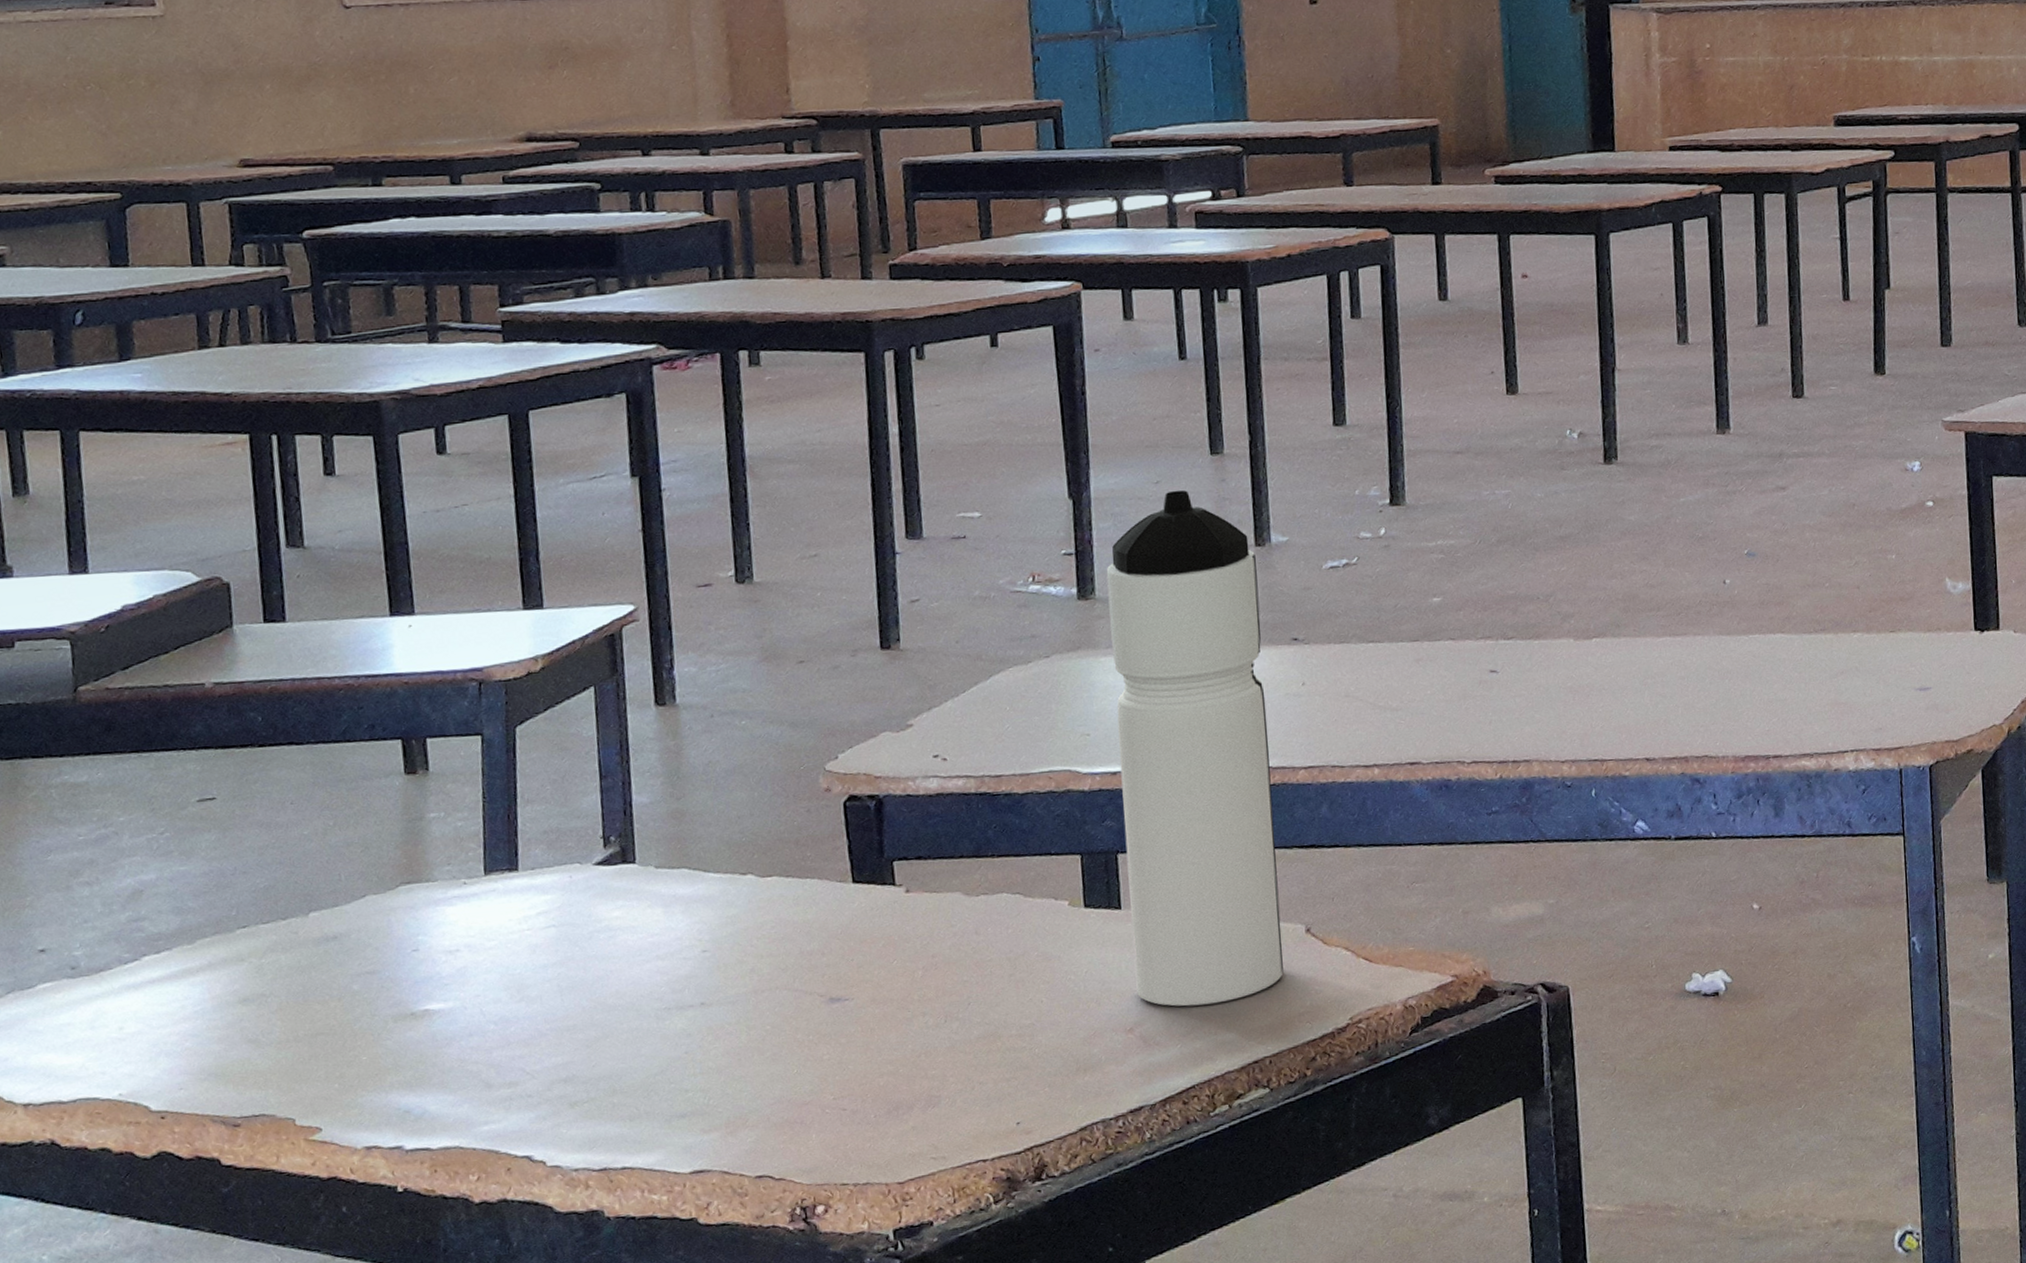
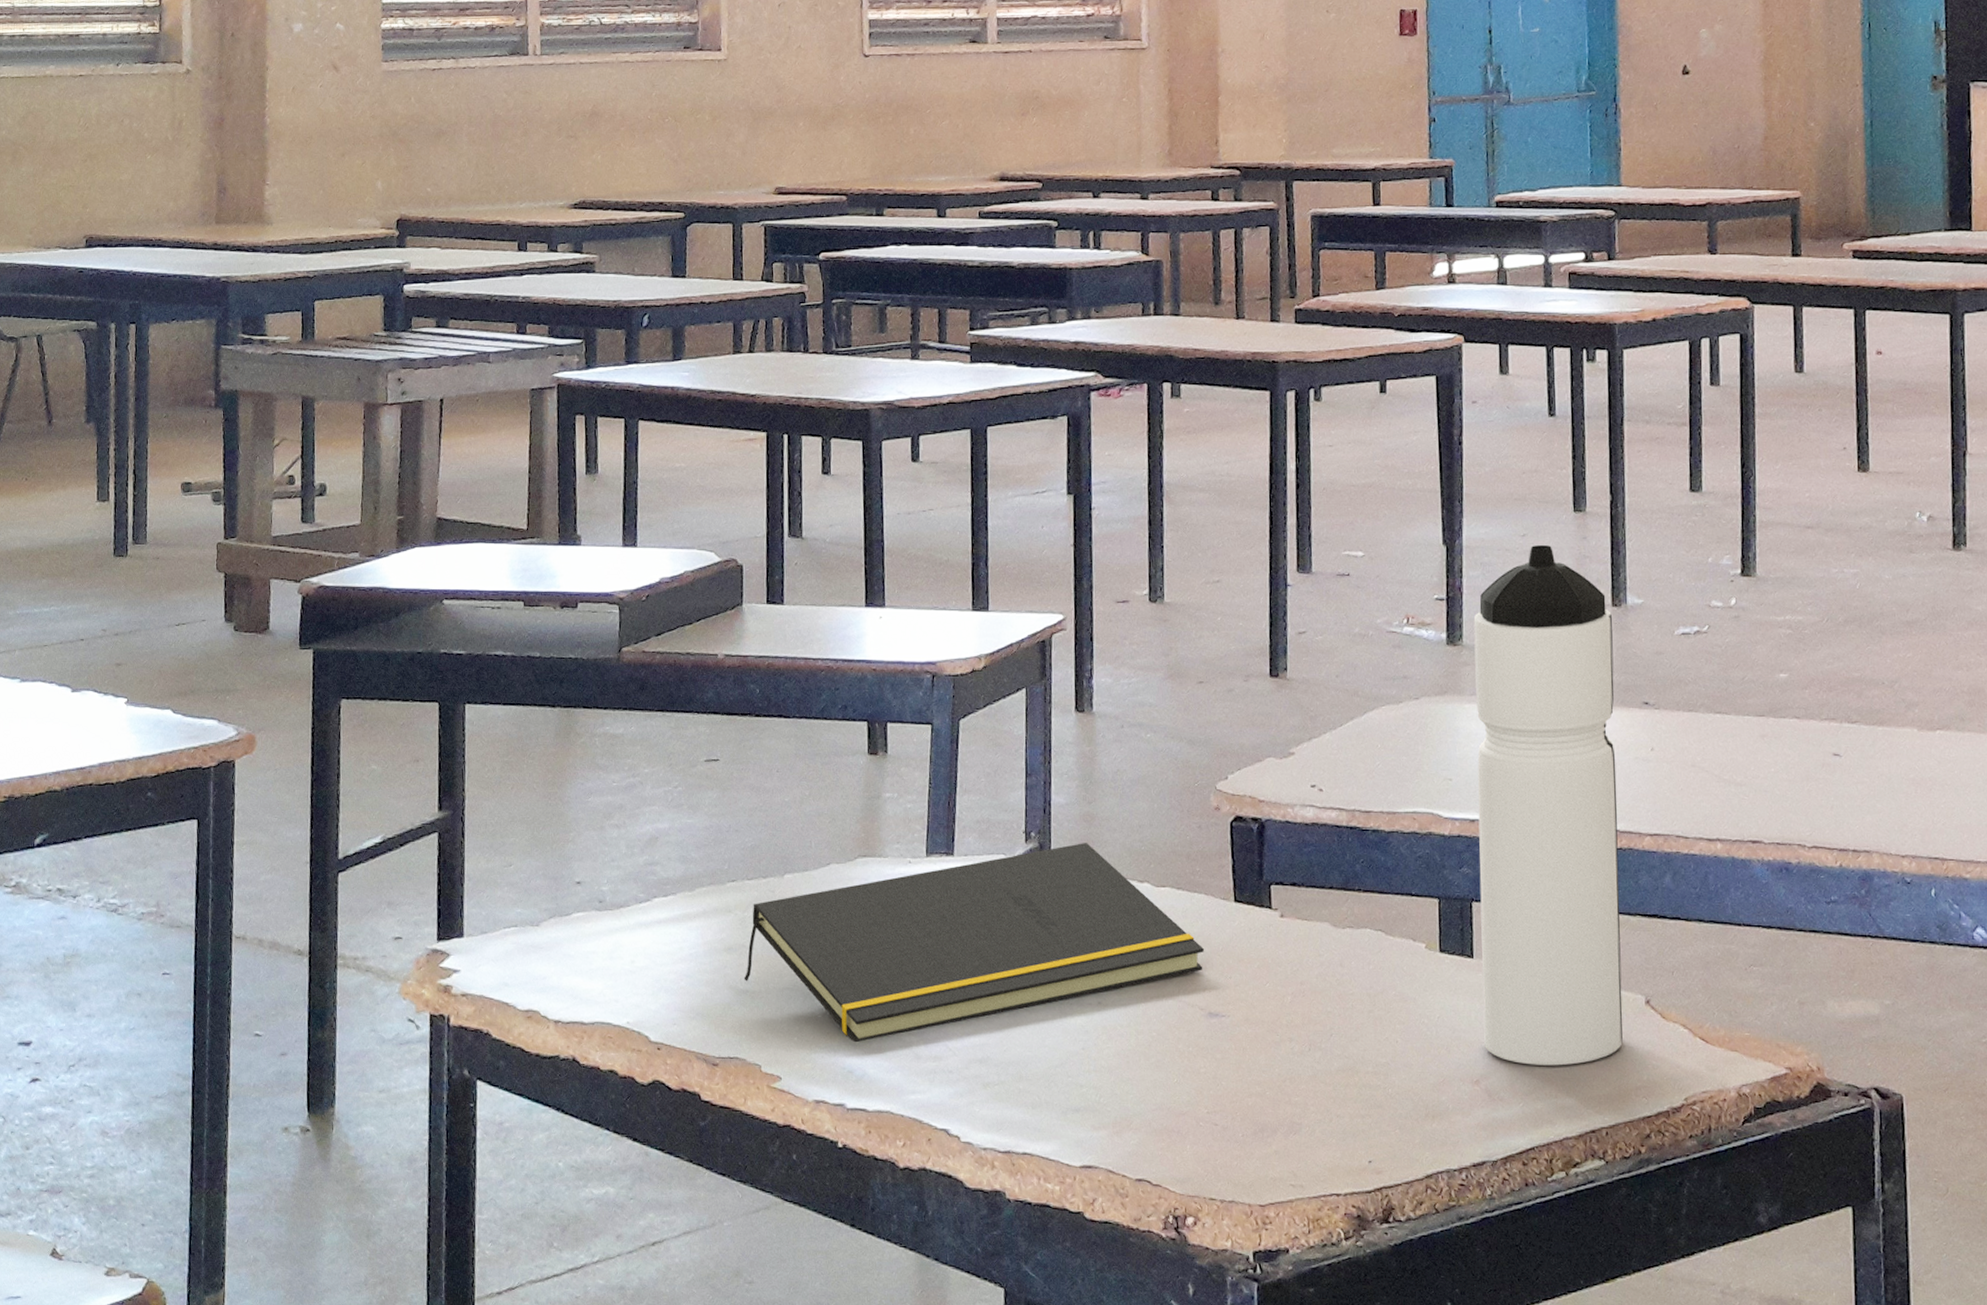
notepad: none [265,841,821,1081] -> present [744,843,1204,1043]

